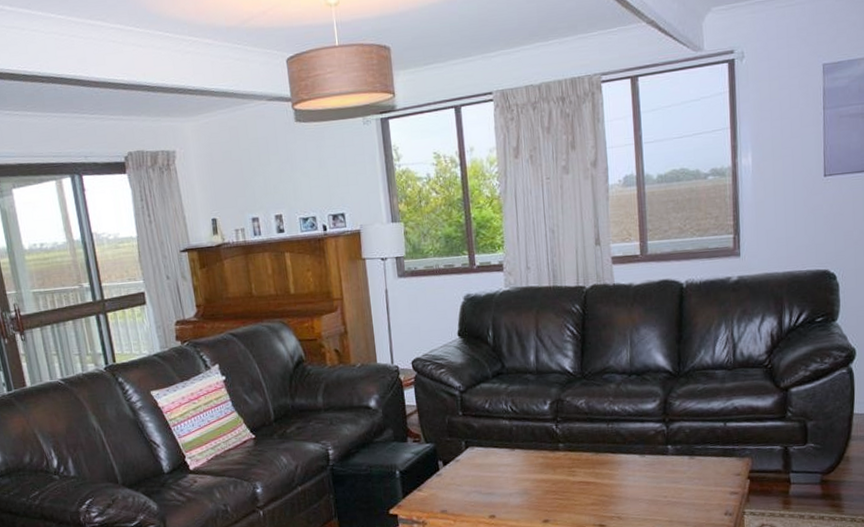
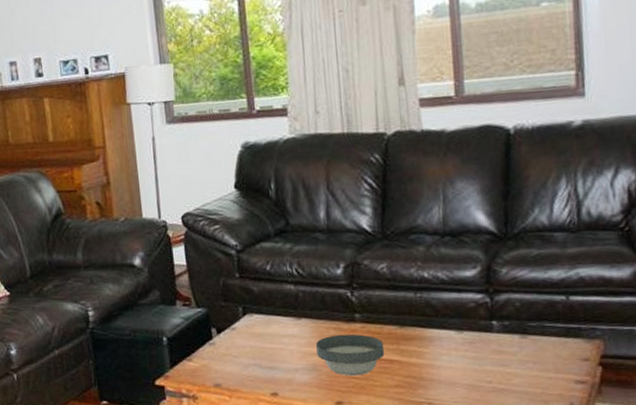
bowl: none [527,461,583,498] -> present [316,334,385,377]

